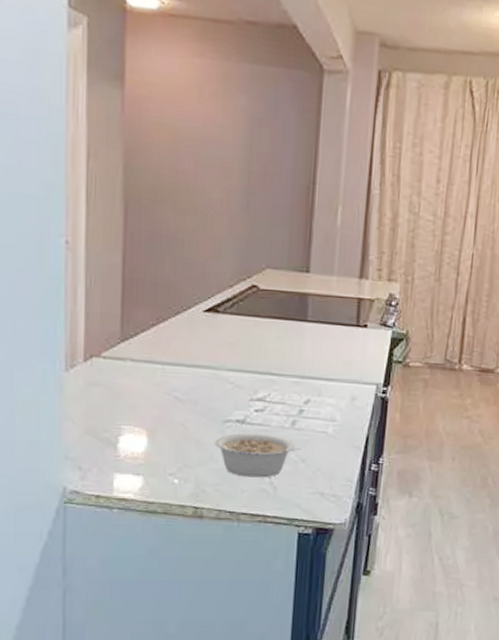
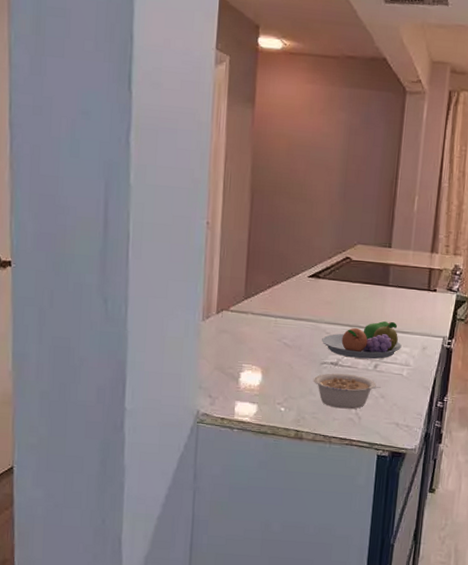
fruit bowl: none [224,365,325,415] -> present [322,320,402,360]

